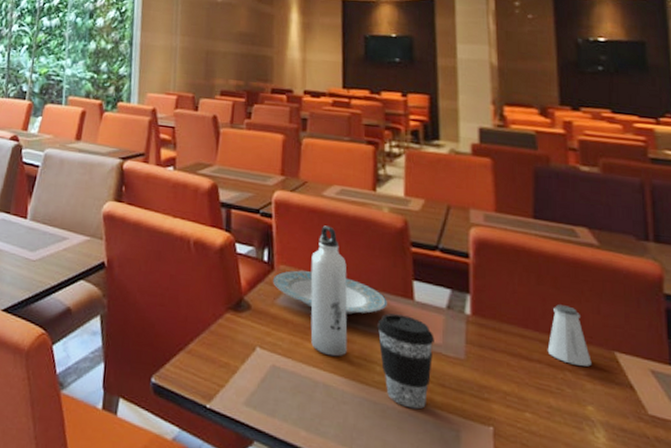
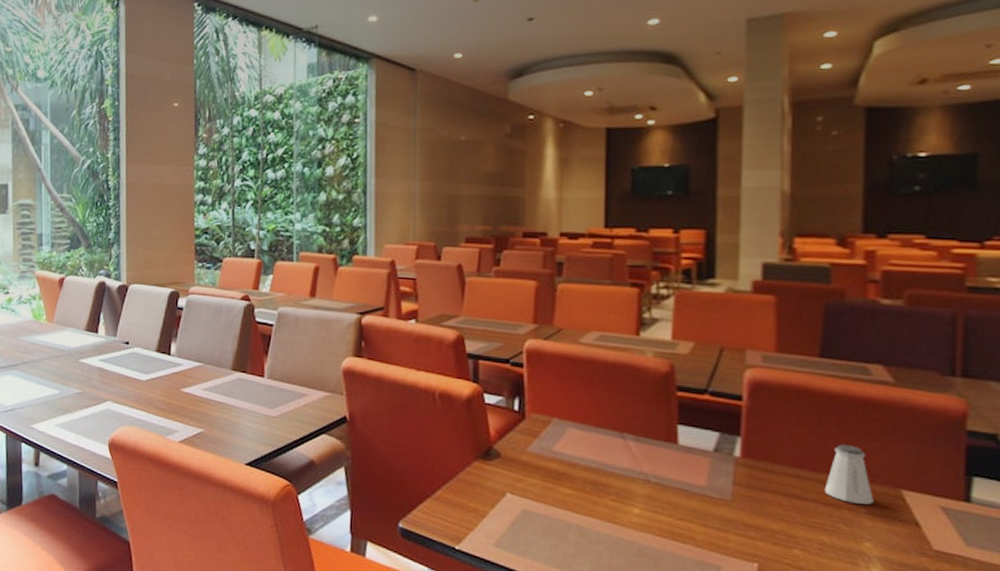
plate: present [272,270,387,315] -> none [523,418,648,460]
water bottle: present [310,225,348,357] -> none [564,373,605,500]
coffee cup: present [377,313,434,409] -> none [636,458,699,548]

